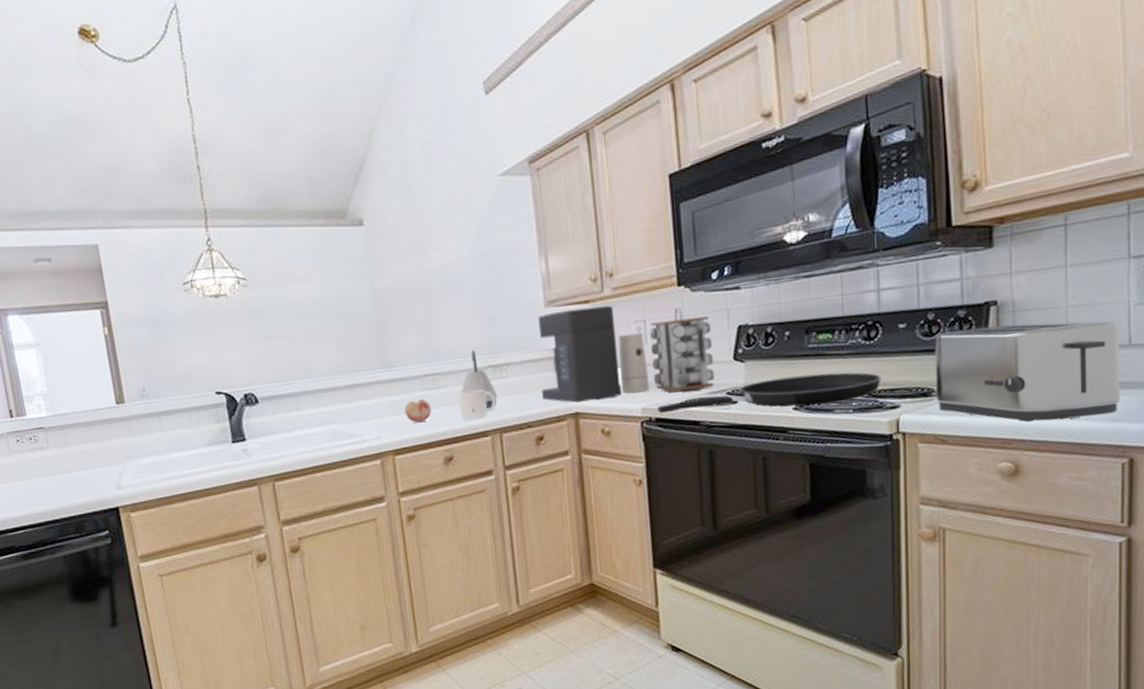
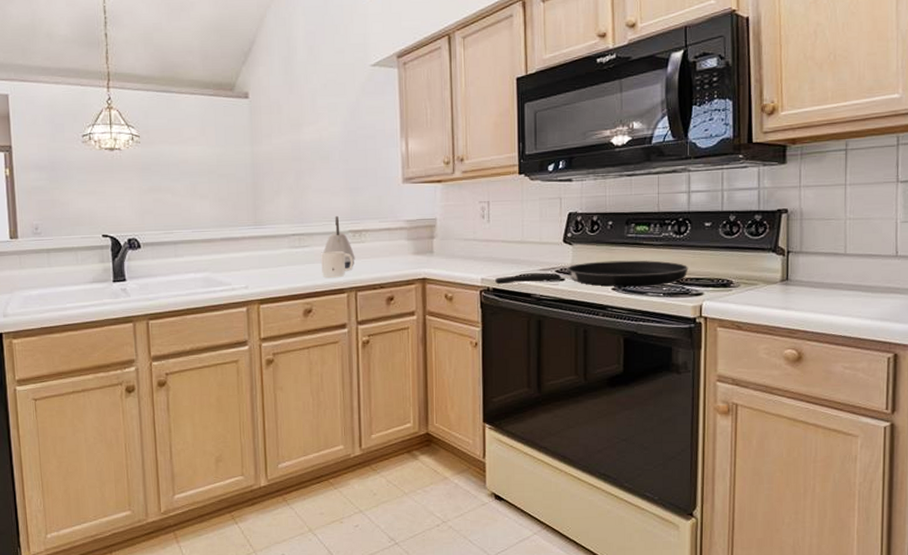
fruit: present [404,399,432,423] -> none [271,256,296,277]
coffee maker: present [537,305,623,404] -> none [395,186,466,270]
canister: present [618,332,649,394] -> none [464,212,489,265]
spice rack: present [649,307,715,393] -> none [492,193,547,267]
toaster: present [934,321,1120,423] -> none [734,230,888,316]

